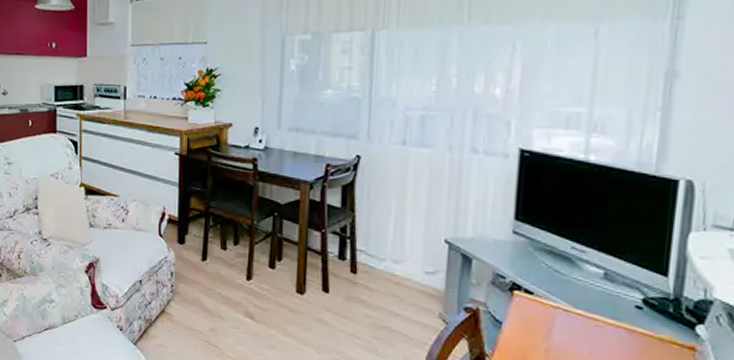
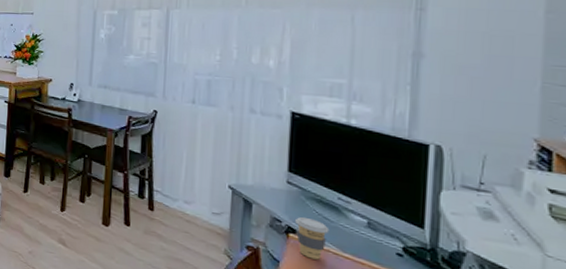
coffee cup: none [521,270,560,319] -> present [295,216,330,260]

